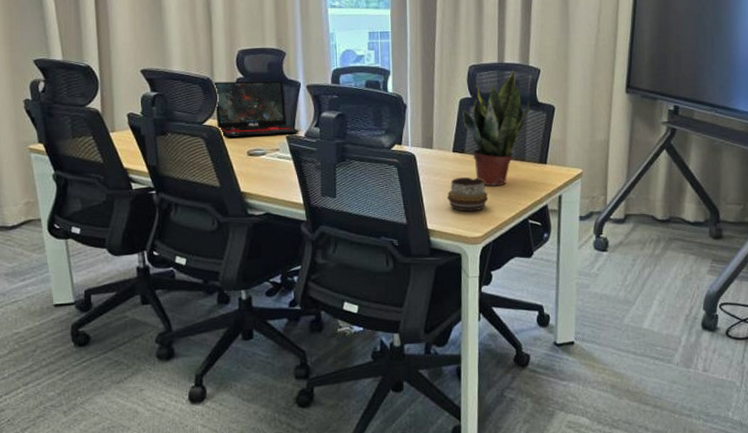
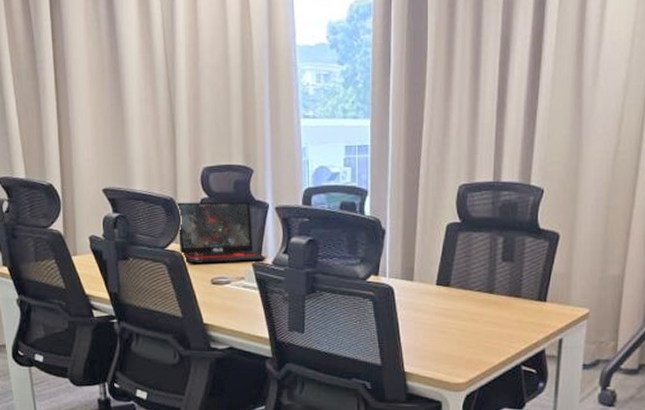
decorative bowl: present [447,177,489,212] -> none [427,315,476,354]
potted plant: present [462,69,530,187] -> none [449,189,529,326]

